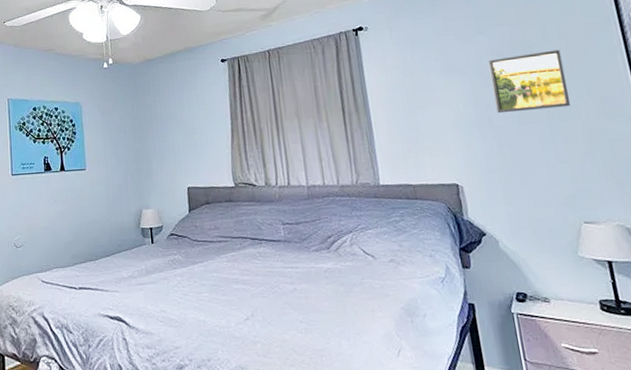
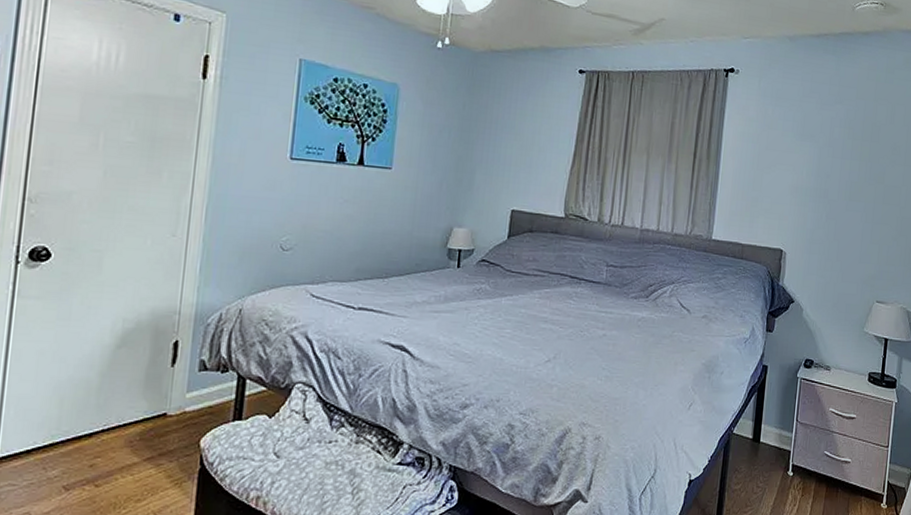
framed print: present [487,49,570,114] -> none [834,131,901,192]

